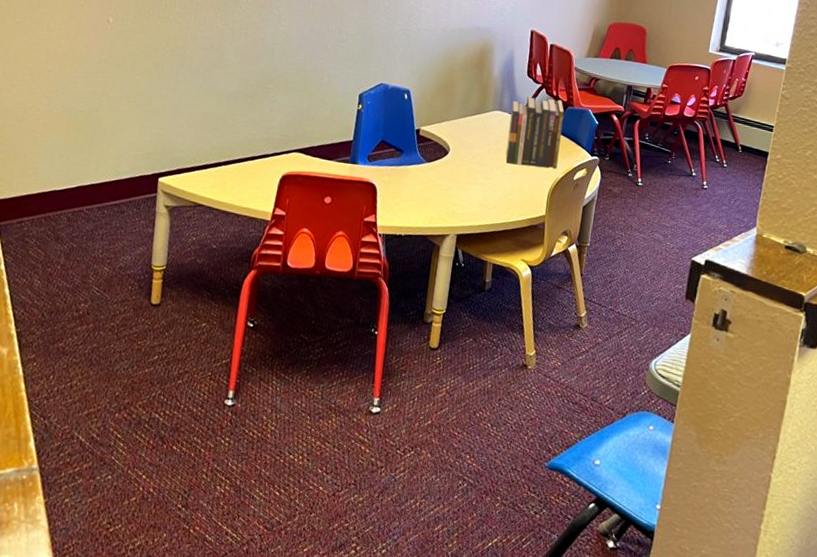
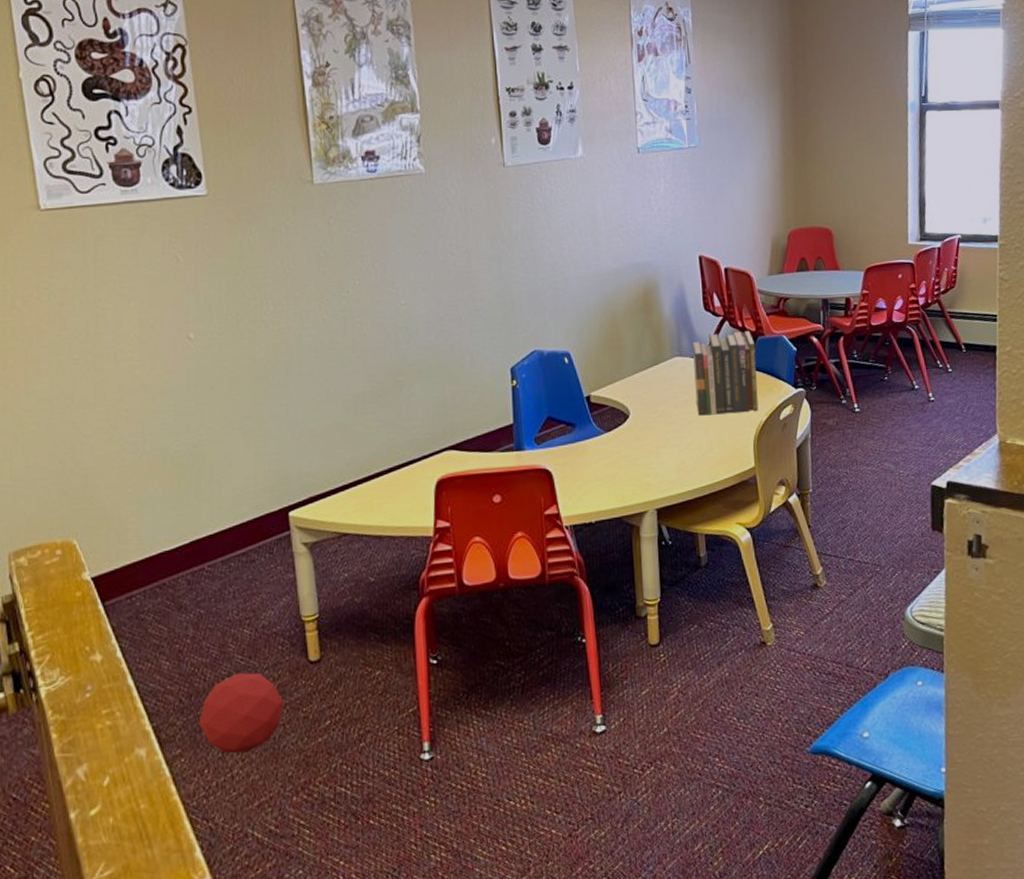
ball: none [53,301,125,369] -> present [198,672,285,754]

